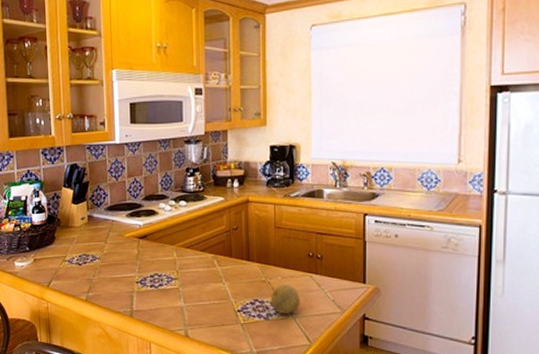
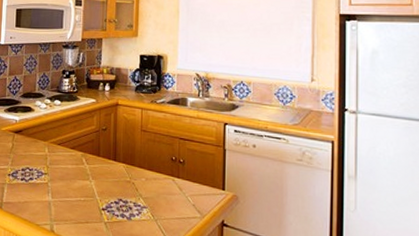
fruit: present [270,283,300,315] -> none [134,185,162,216]

